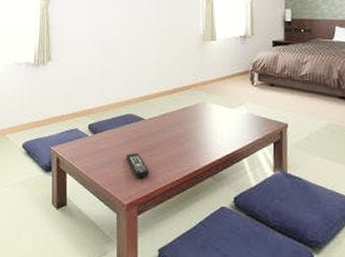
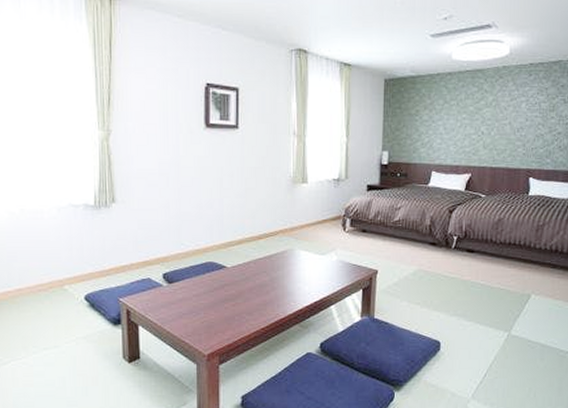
remote control: present [126,153,150,177] -> none [206,303,233,327]

